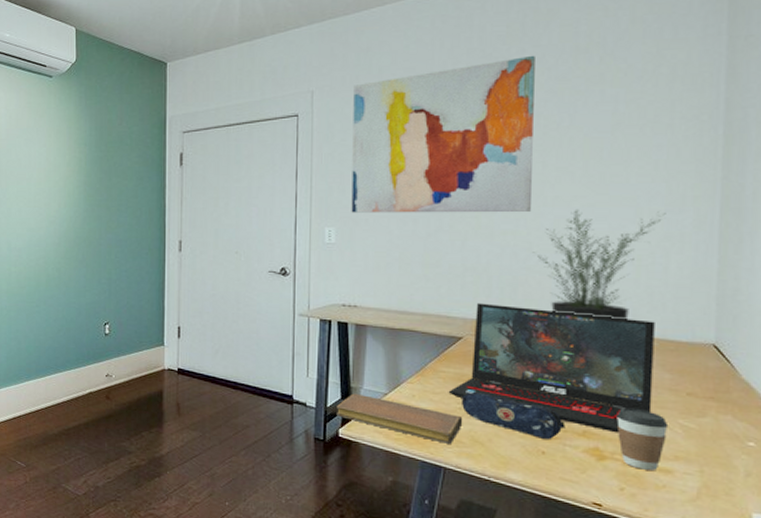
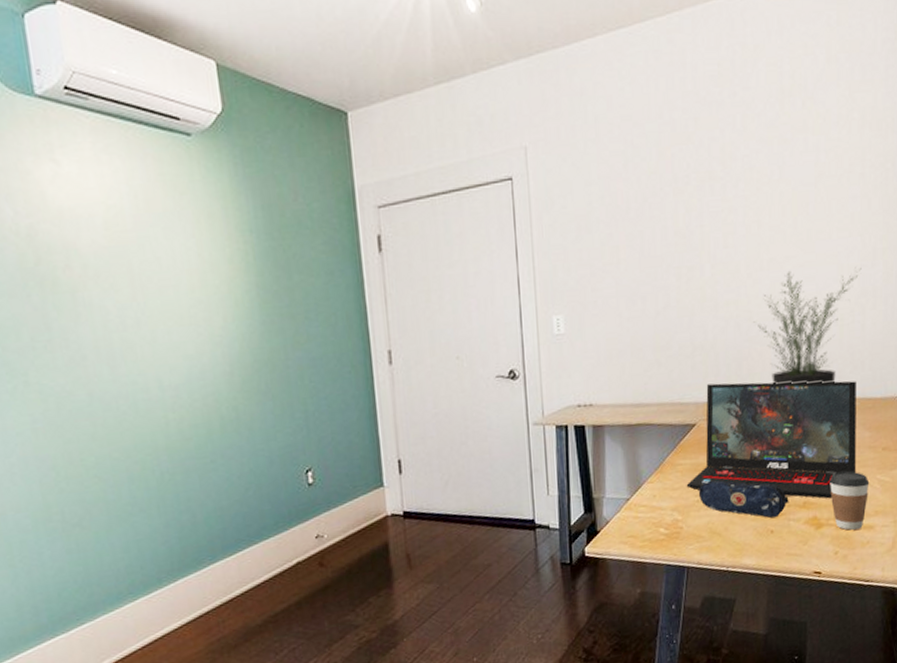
notebook: present [337,393,463,445] -> none [581,504,702,542]
wall art: present [351,55,535,213] -> none [570,99,751,295]

